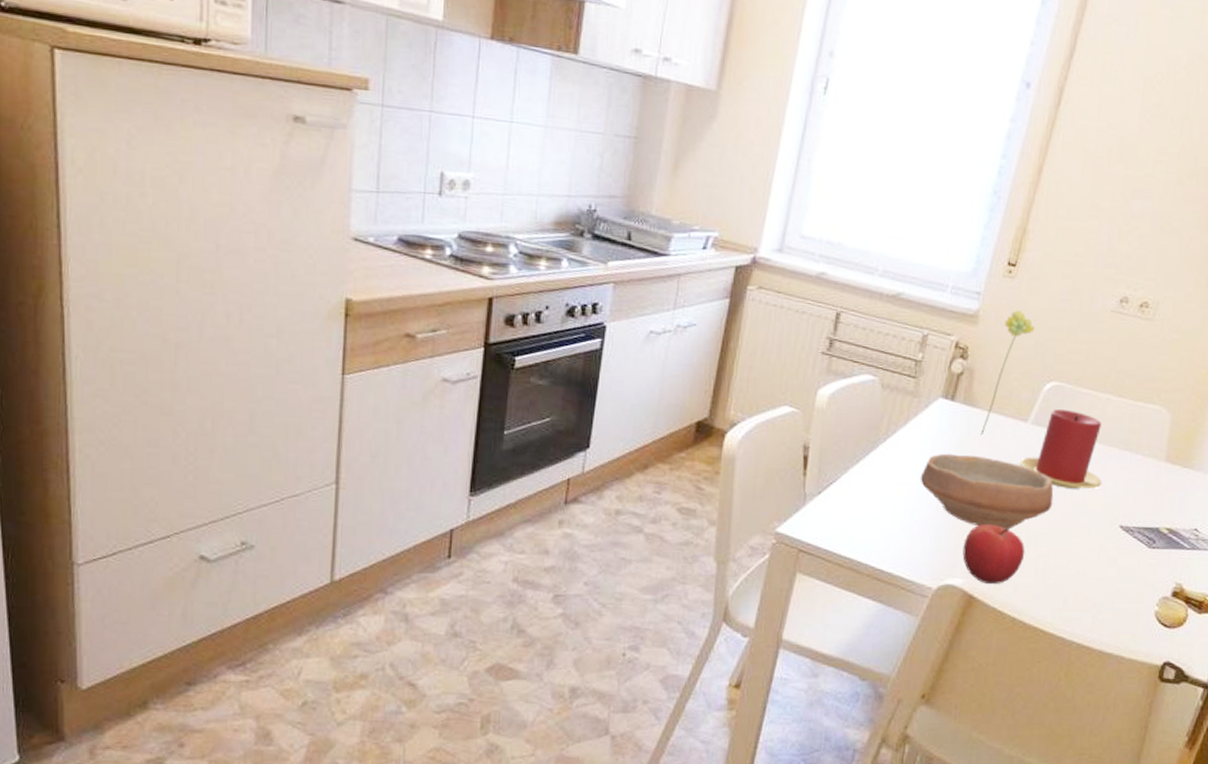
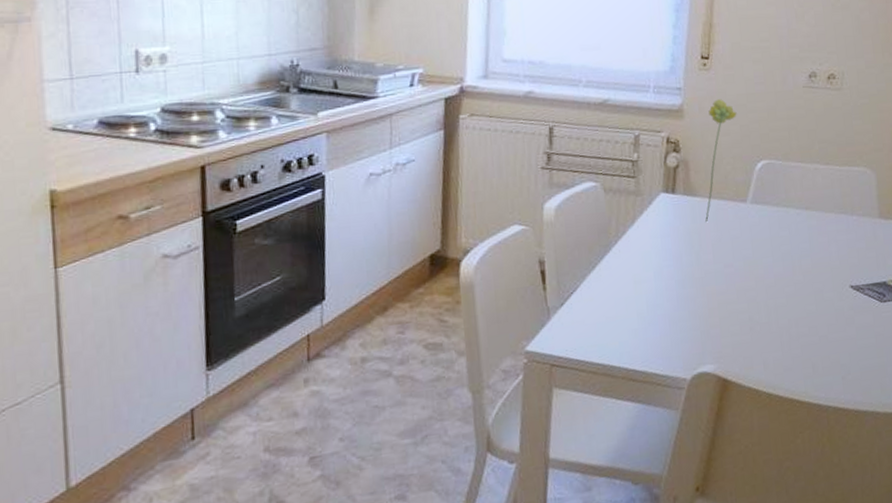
bowl: present [920,453,1054,530] -> none [656,242,785,310]
fruit: present [962,524,1025,585] -> none [708,305,768,366]
candle: present [1020,409,1102,489] -> none [747,184,826,260]

